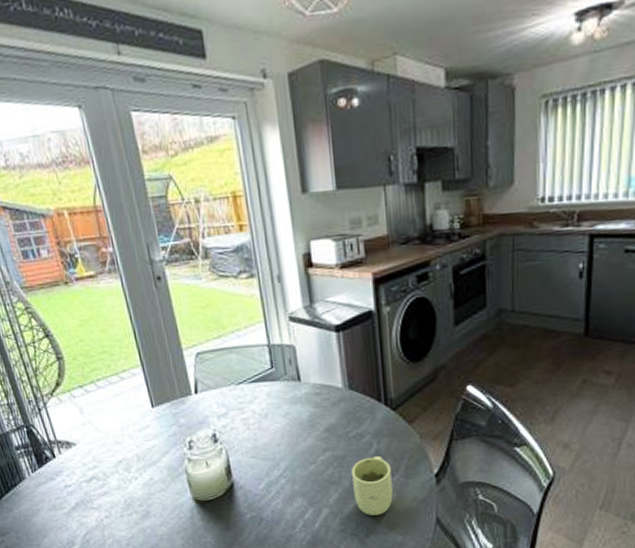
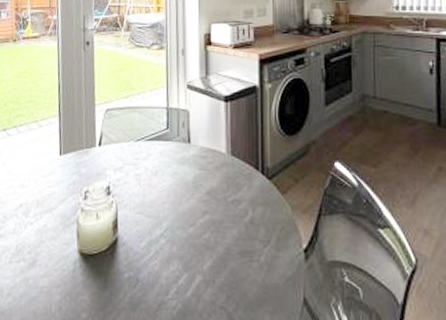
mug: present [351,455,393,516] -> none [226,223,263,289]

